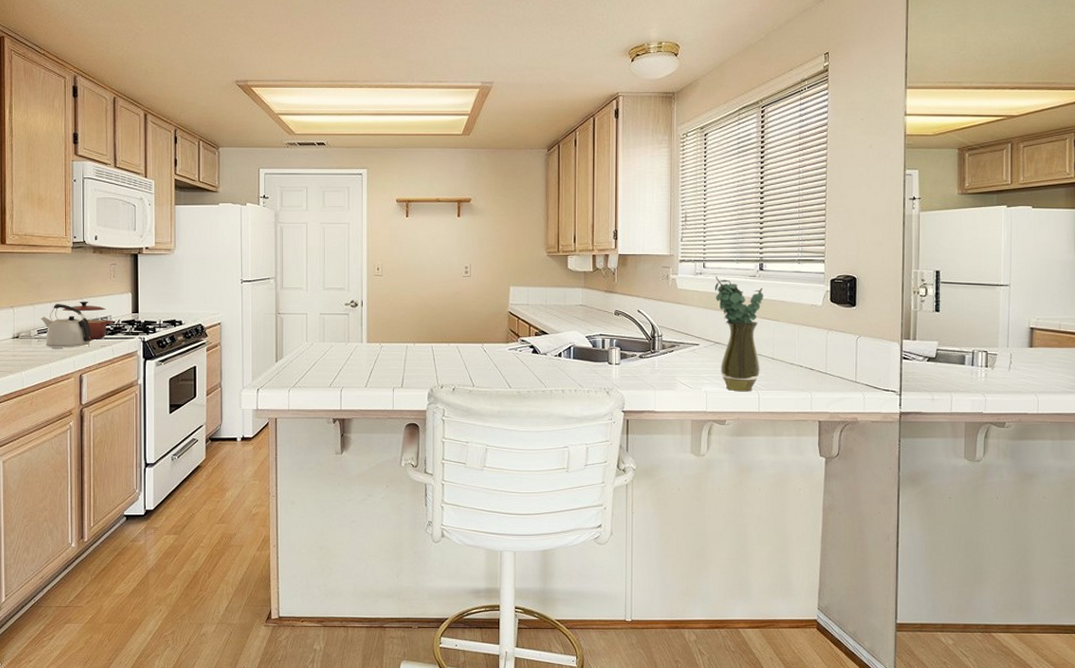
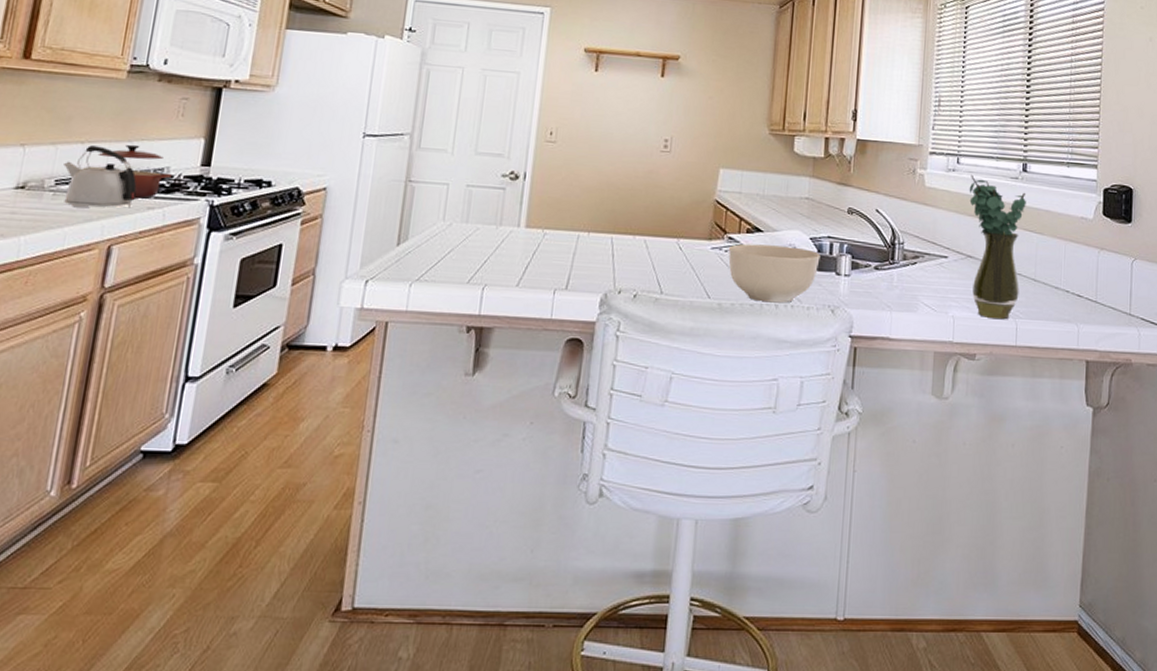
bowl: none [522,344,595,389] -> present [728,243,820,304]

